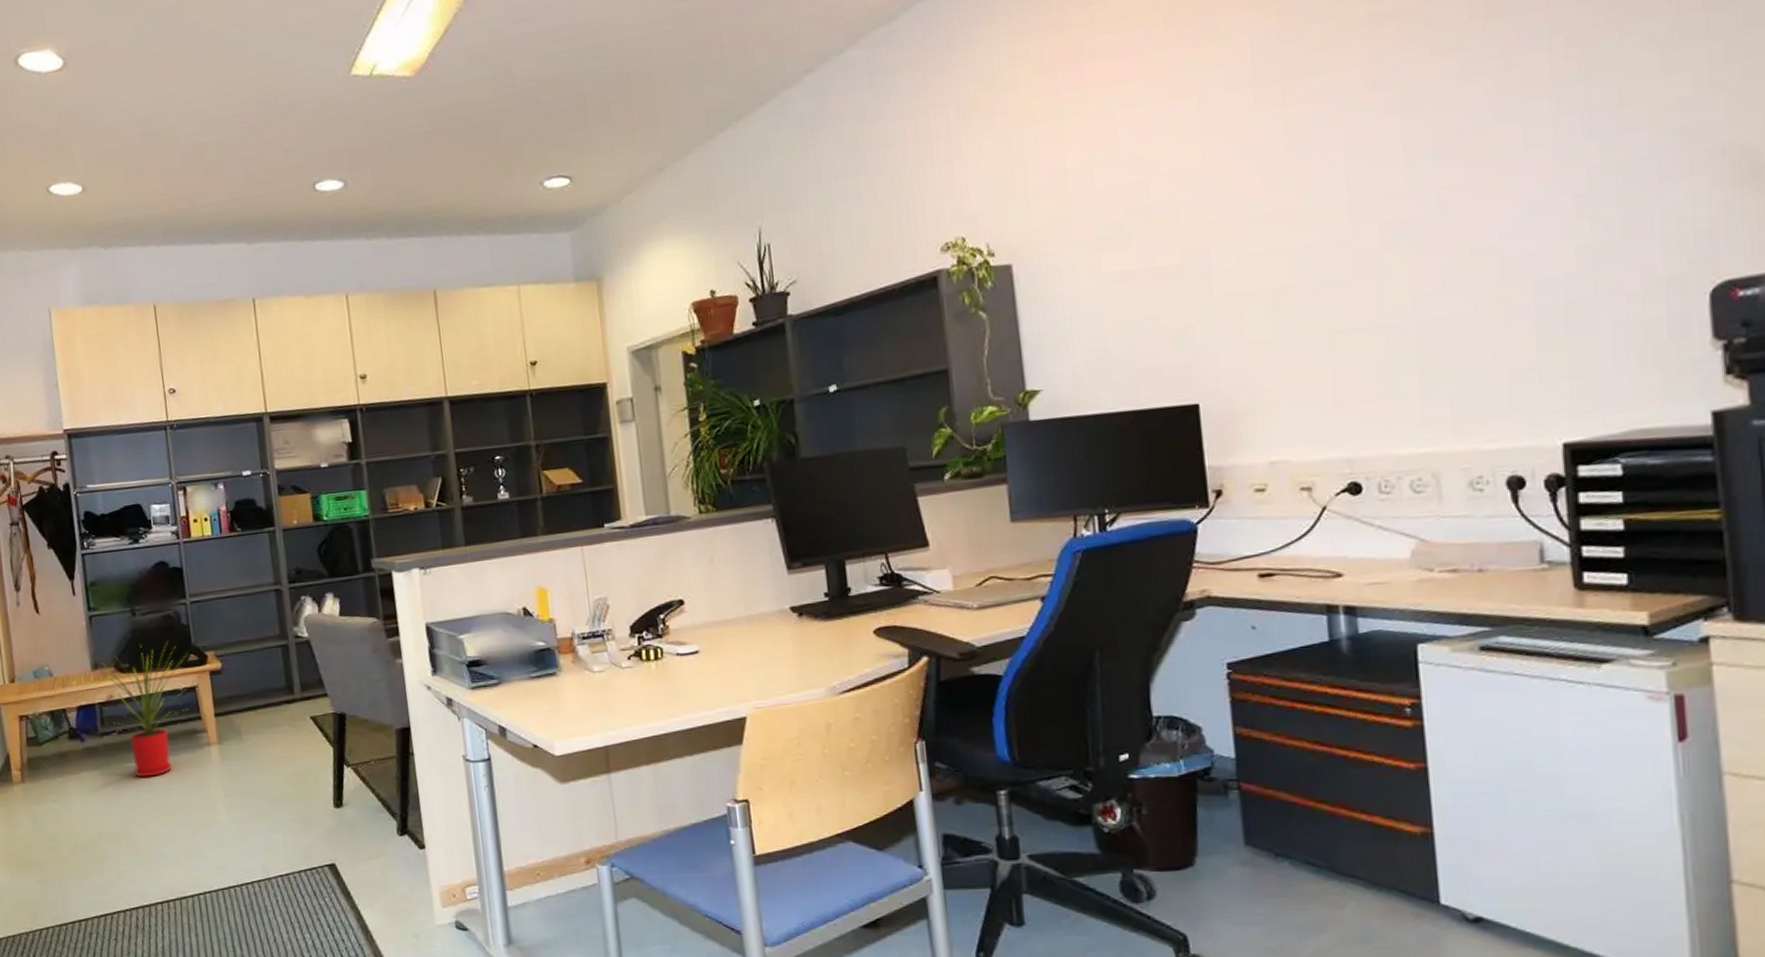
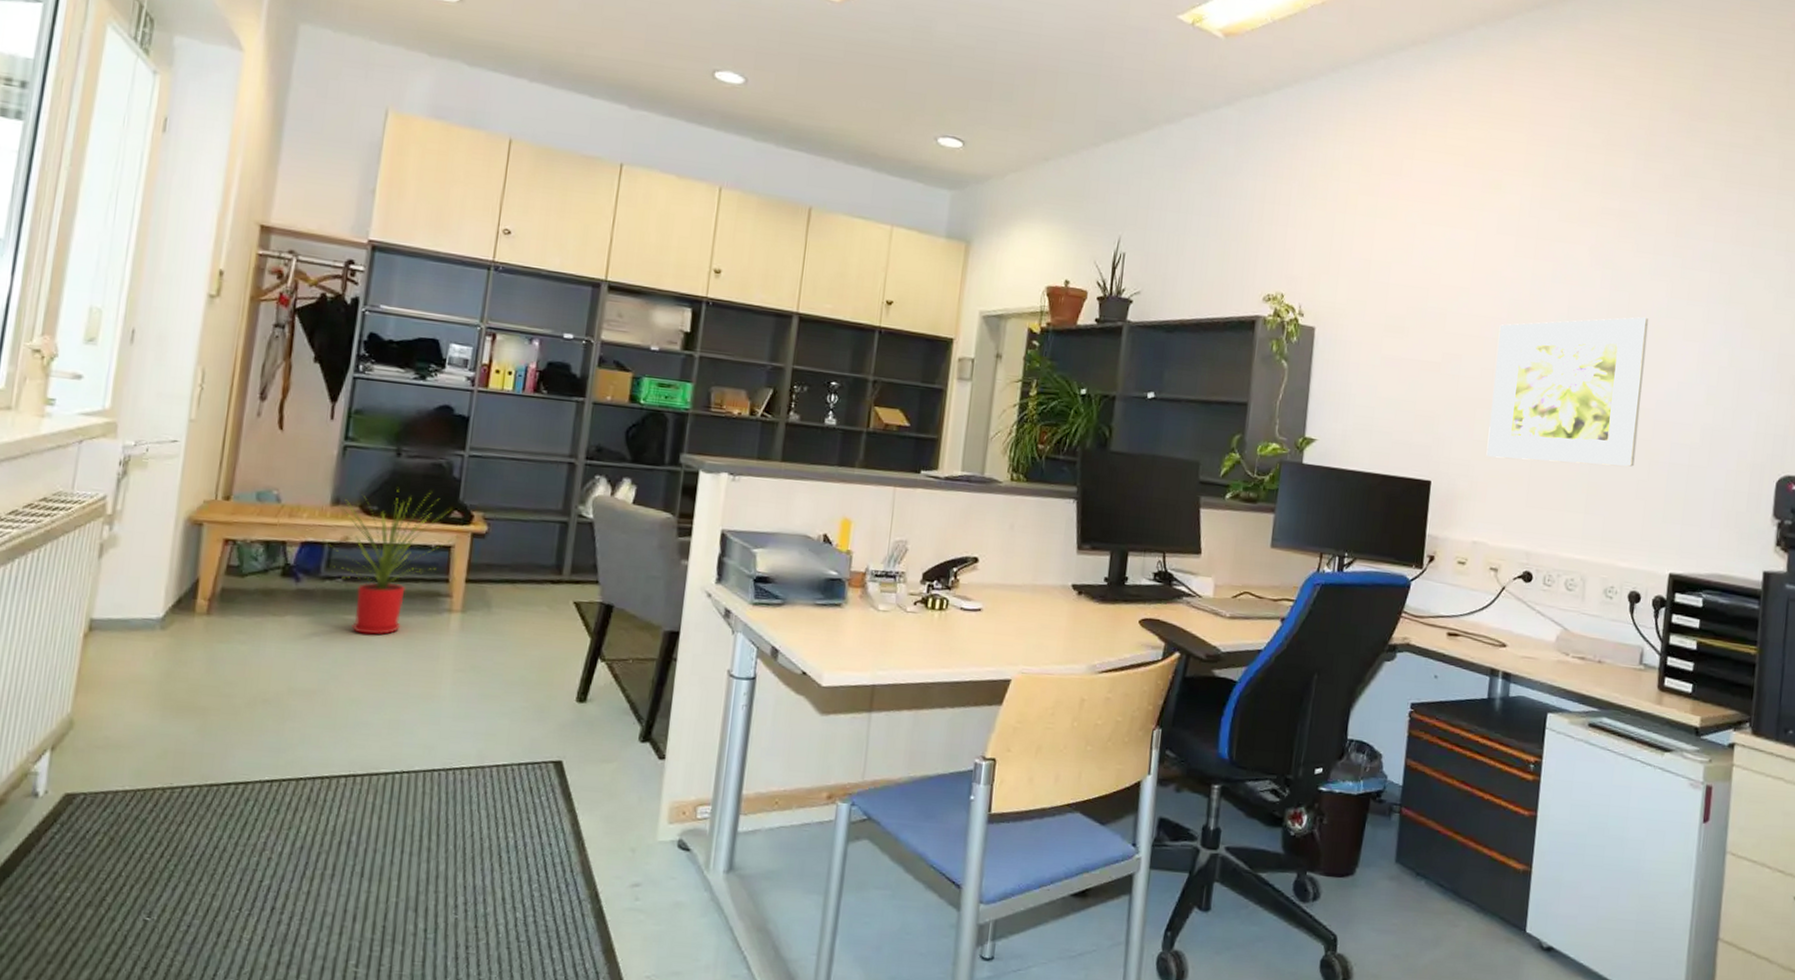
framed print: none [1253,133,1482,358] -> present [1486,316,1649,467]

